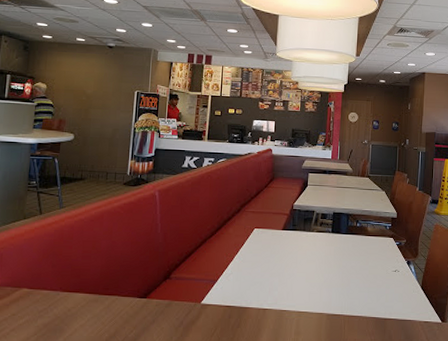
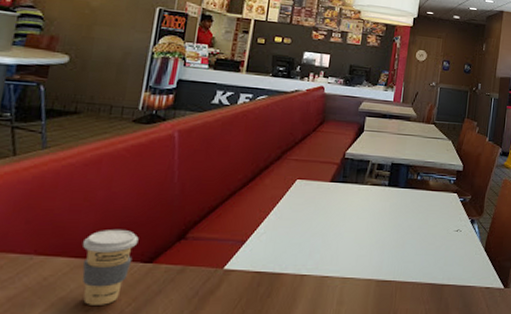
coffee cup: none [94,271,135,331] -> present [82,229,139,305]

